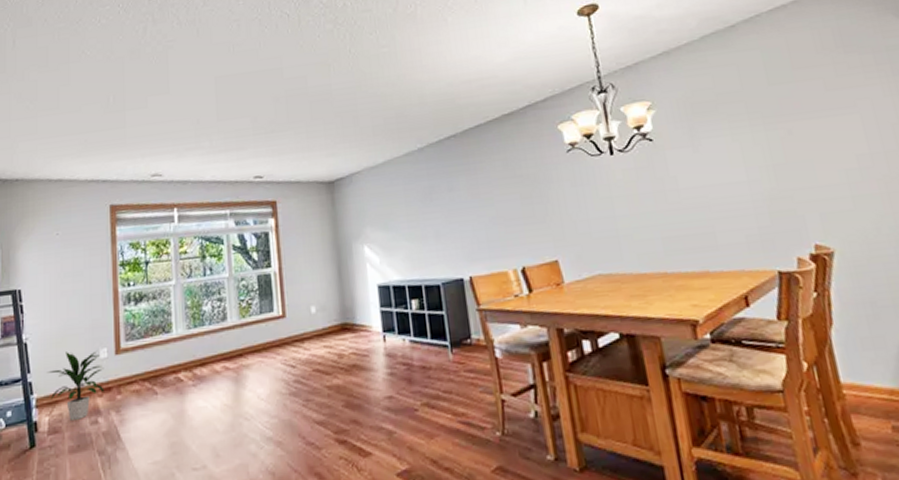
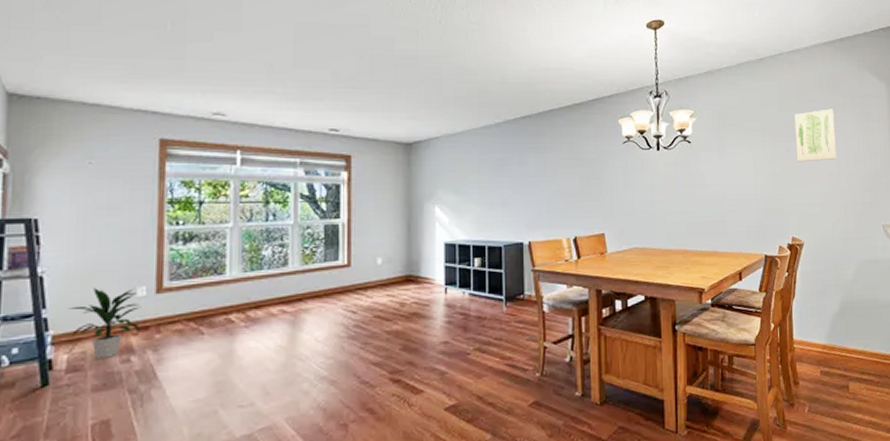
wall art: none [791,71,865,147] -> present [794,109,837,162]

